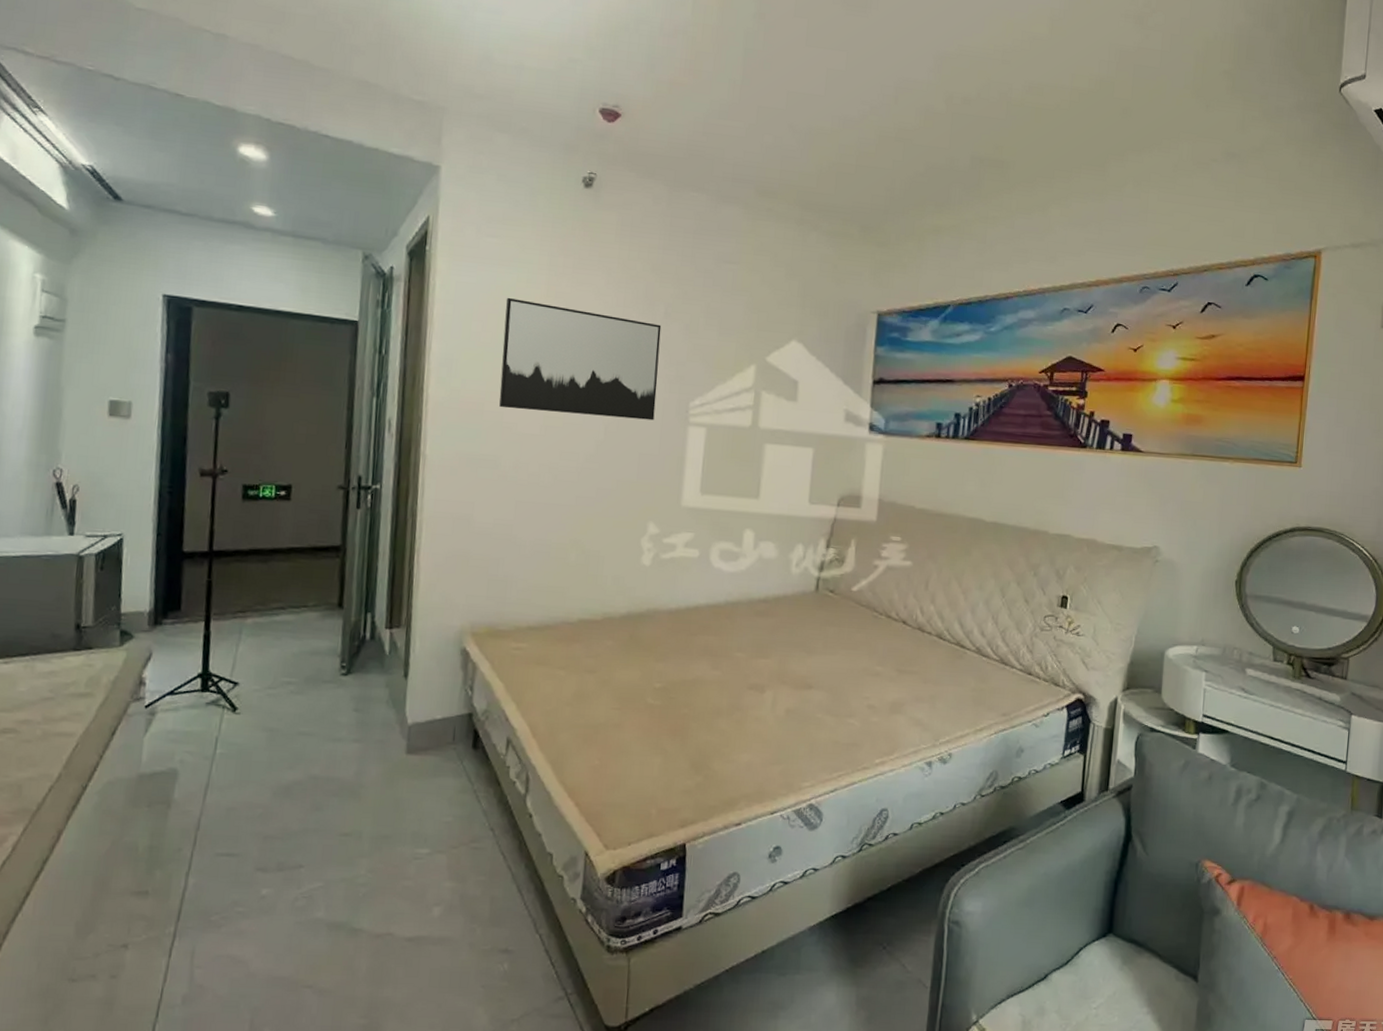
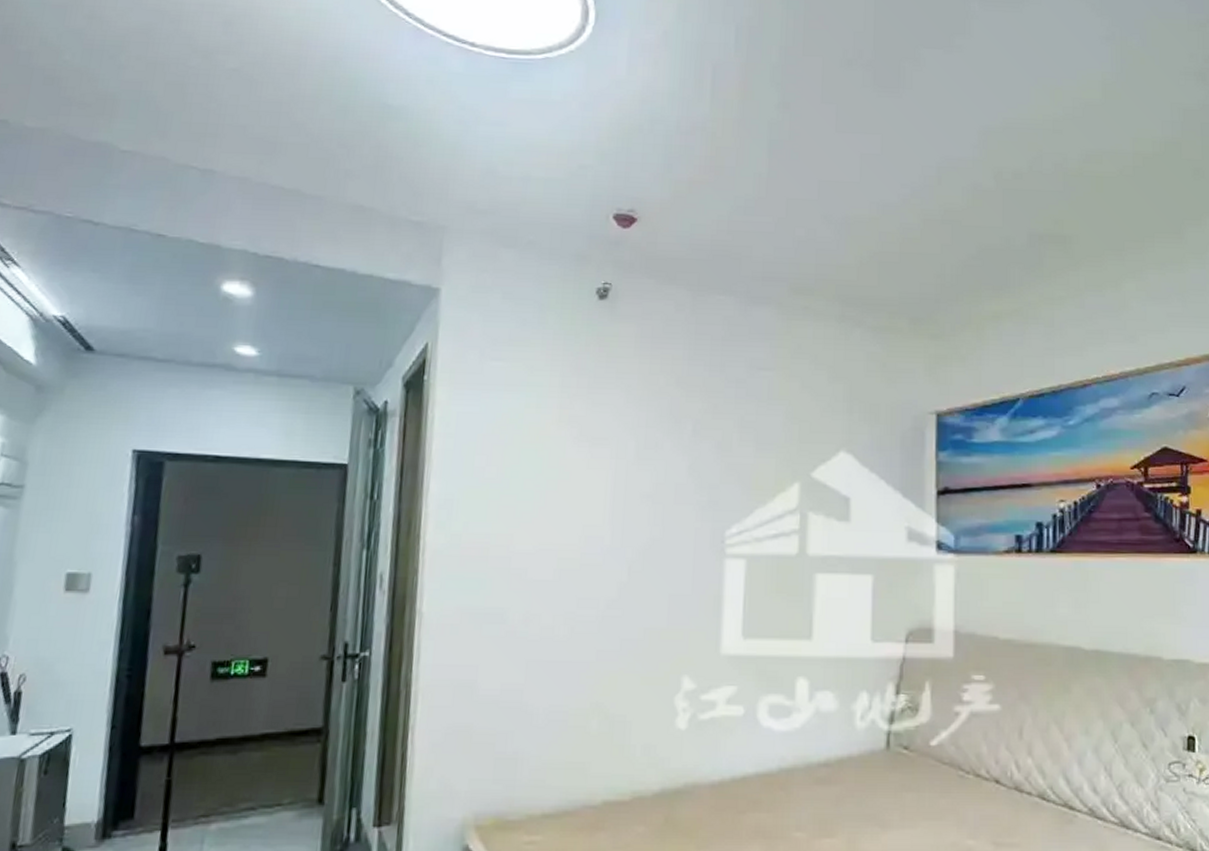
wall art: present [499,297,662,421] -> none [506,425,690,555]

